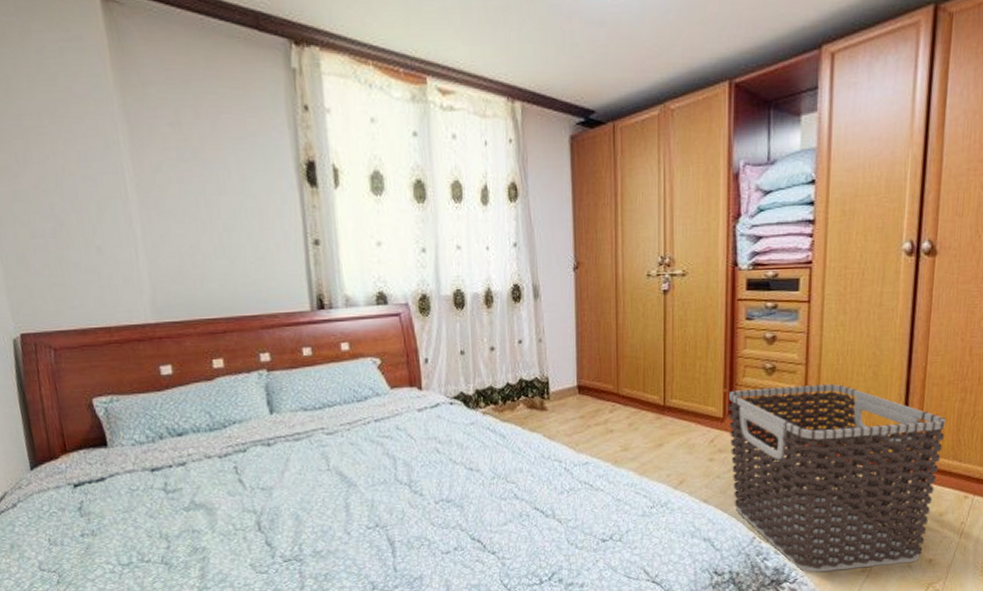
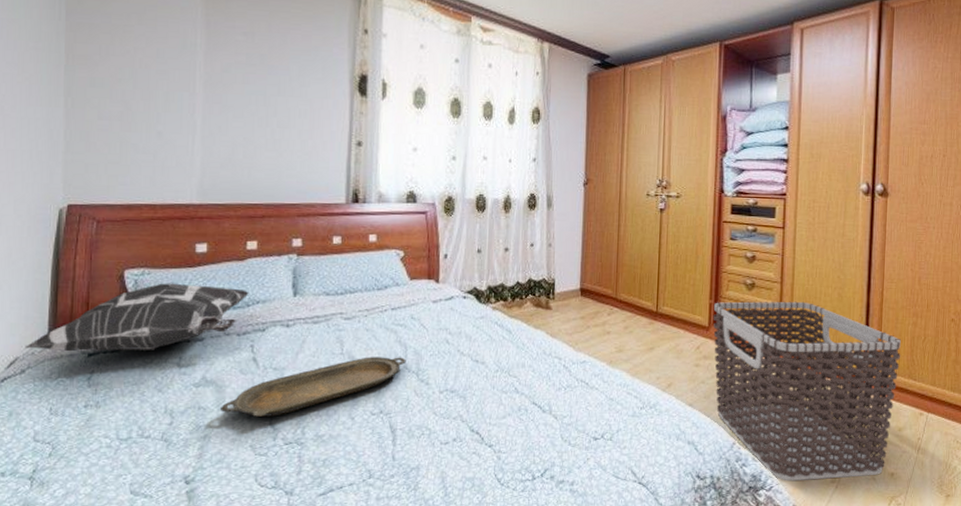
decorative pillow: none [10,408,224,484] -> present [24,283,249,352]
serving tray: none [214,469,397,538] -> present [221,357,406,418]

